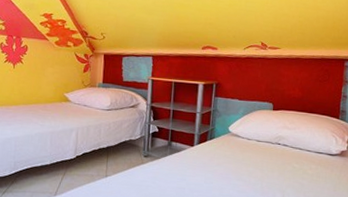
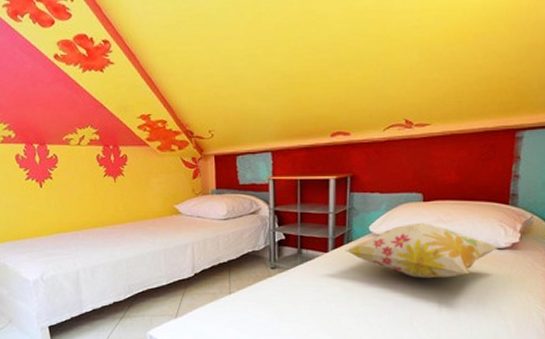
decorative pillow: none [207,127,331,176] -> present [344,222,499,278]

